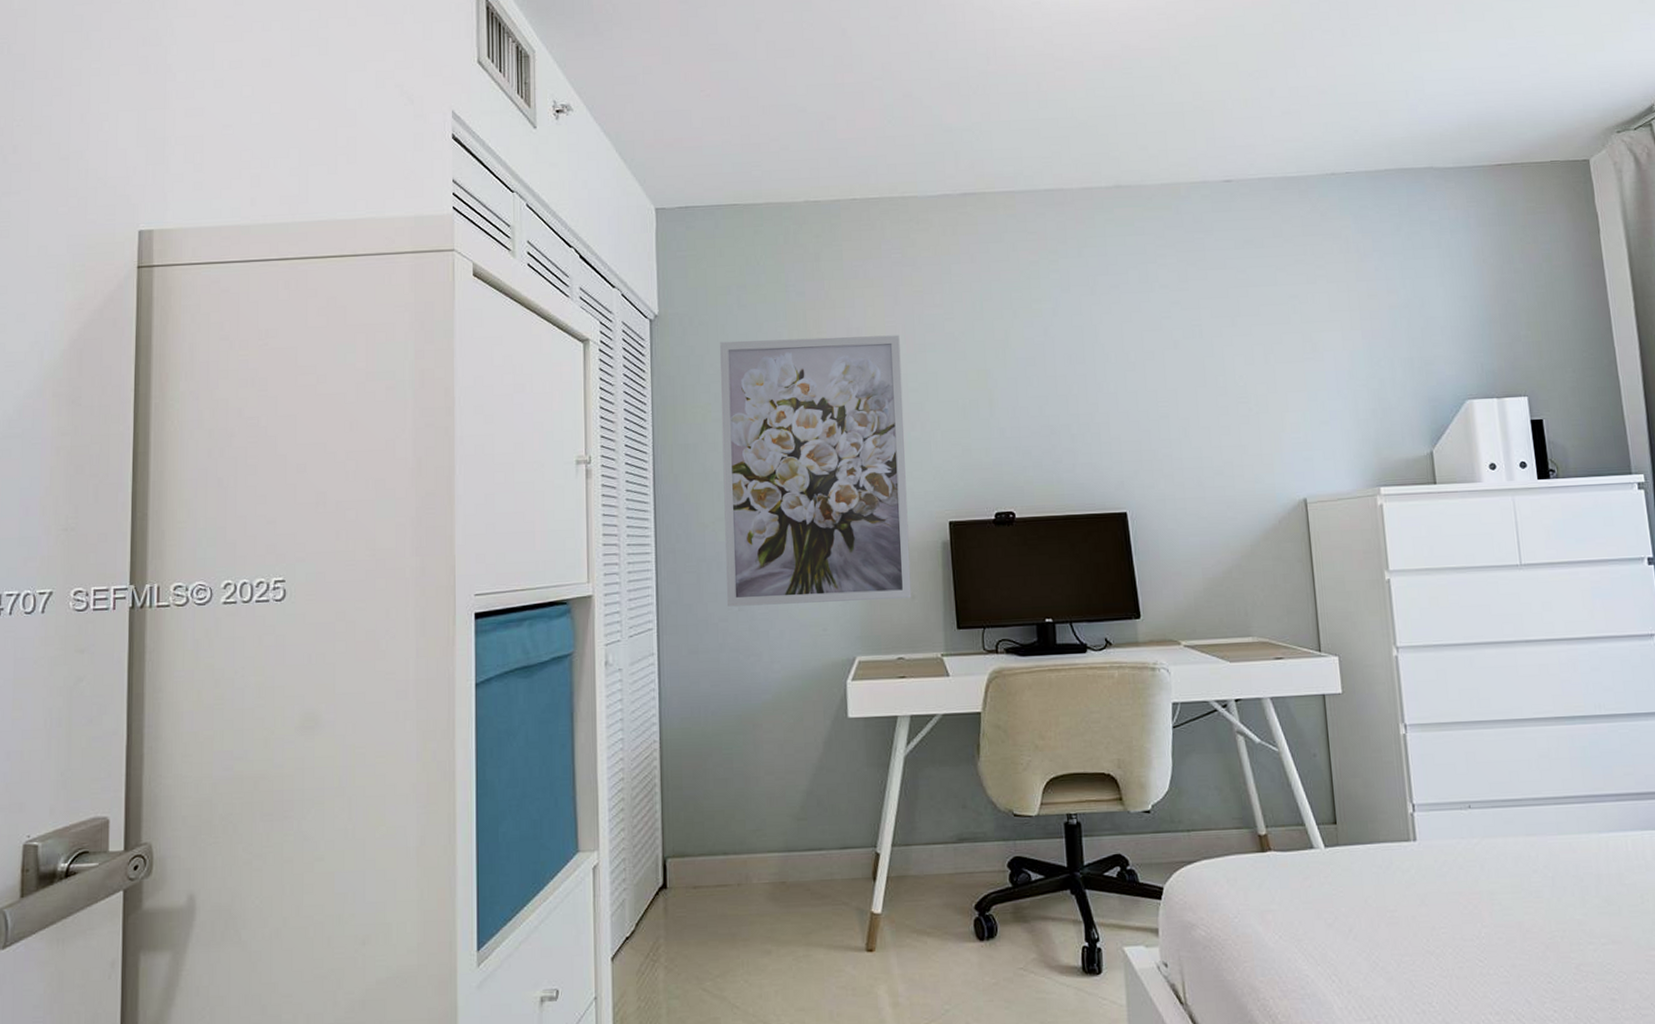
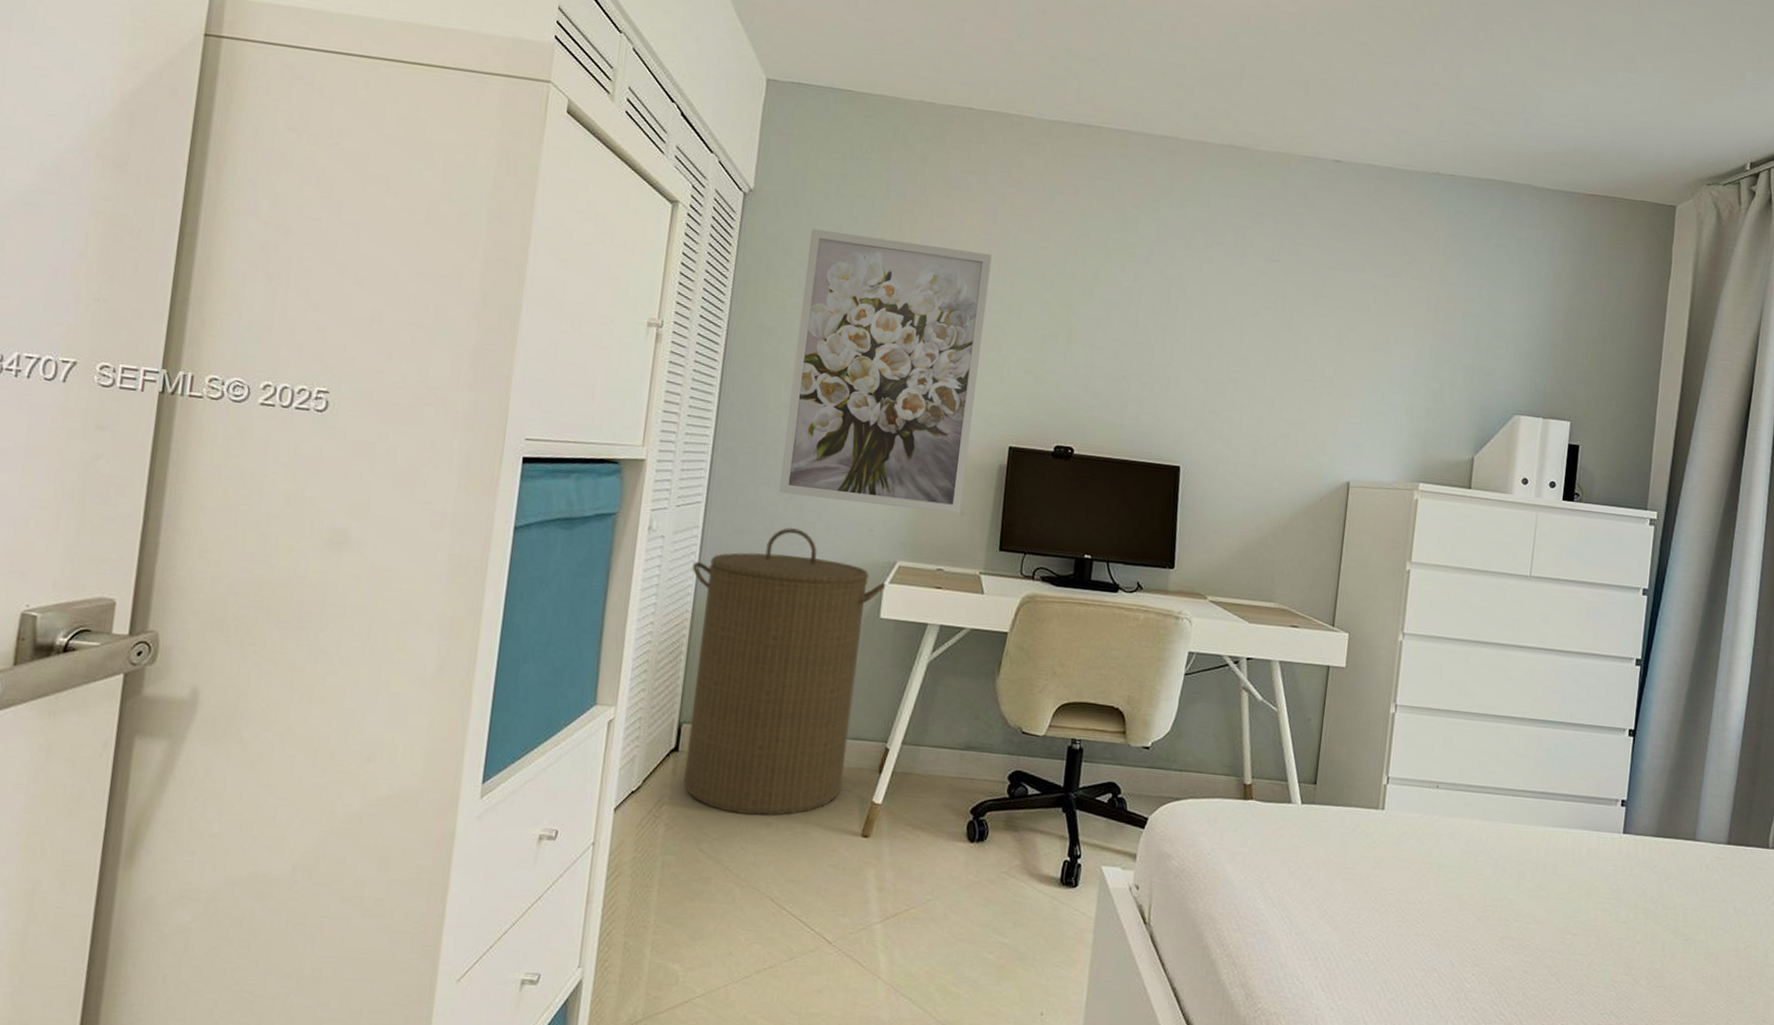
laundry hamper: none [653,639,849,945] -> present [683,527,886,816]

